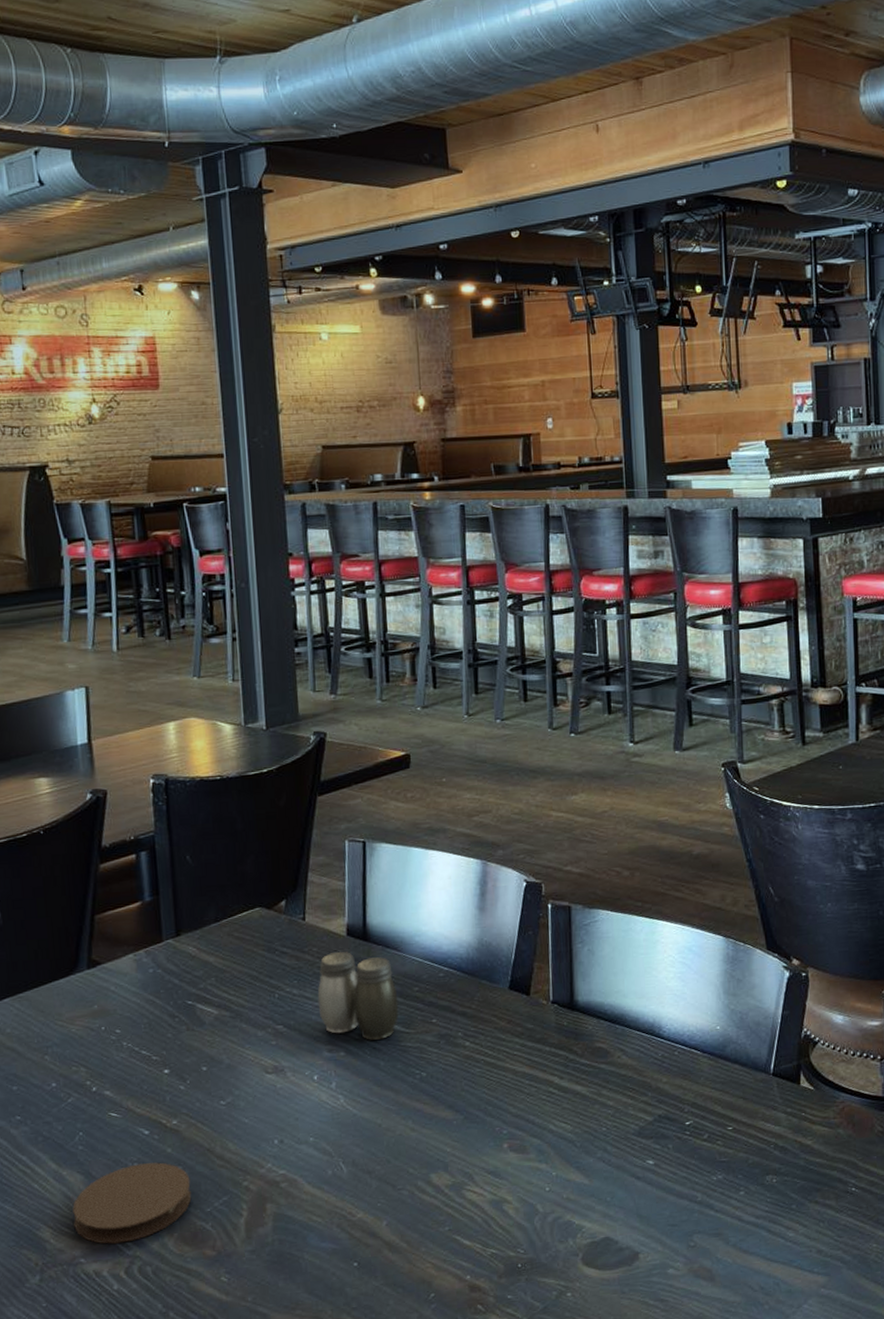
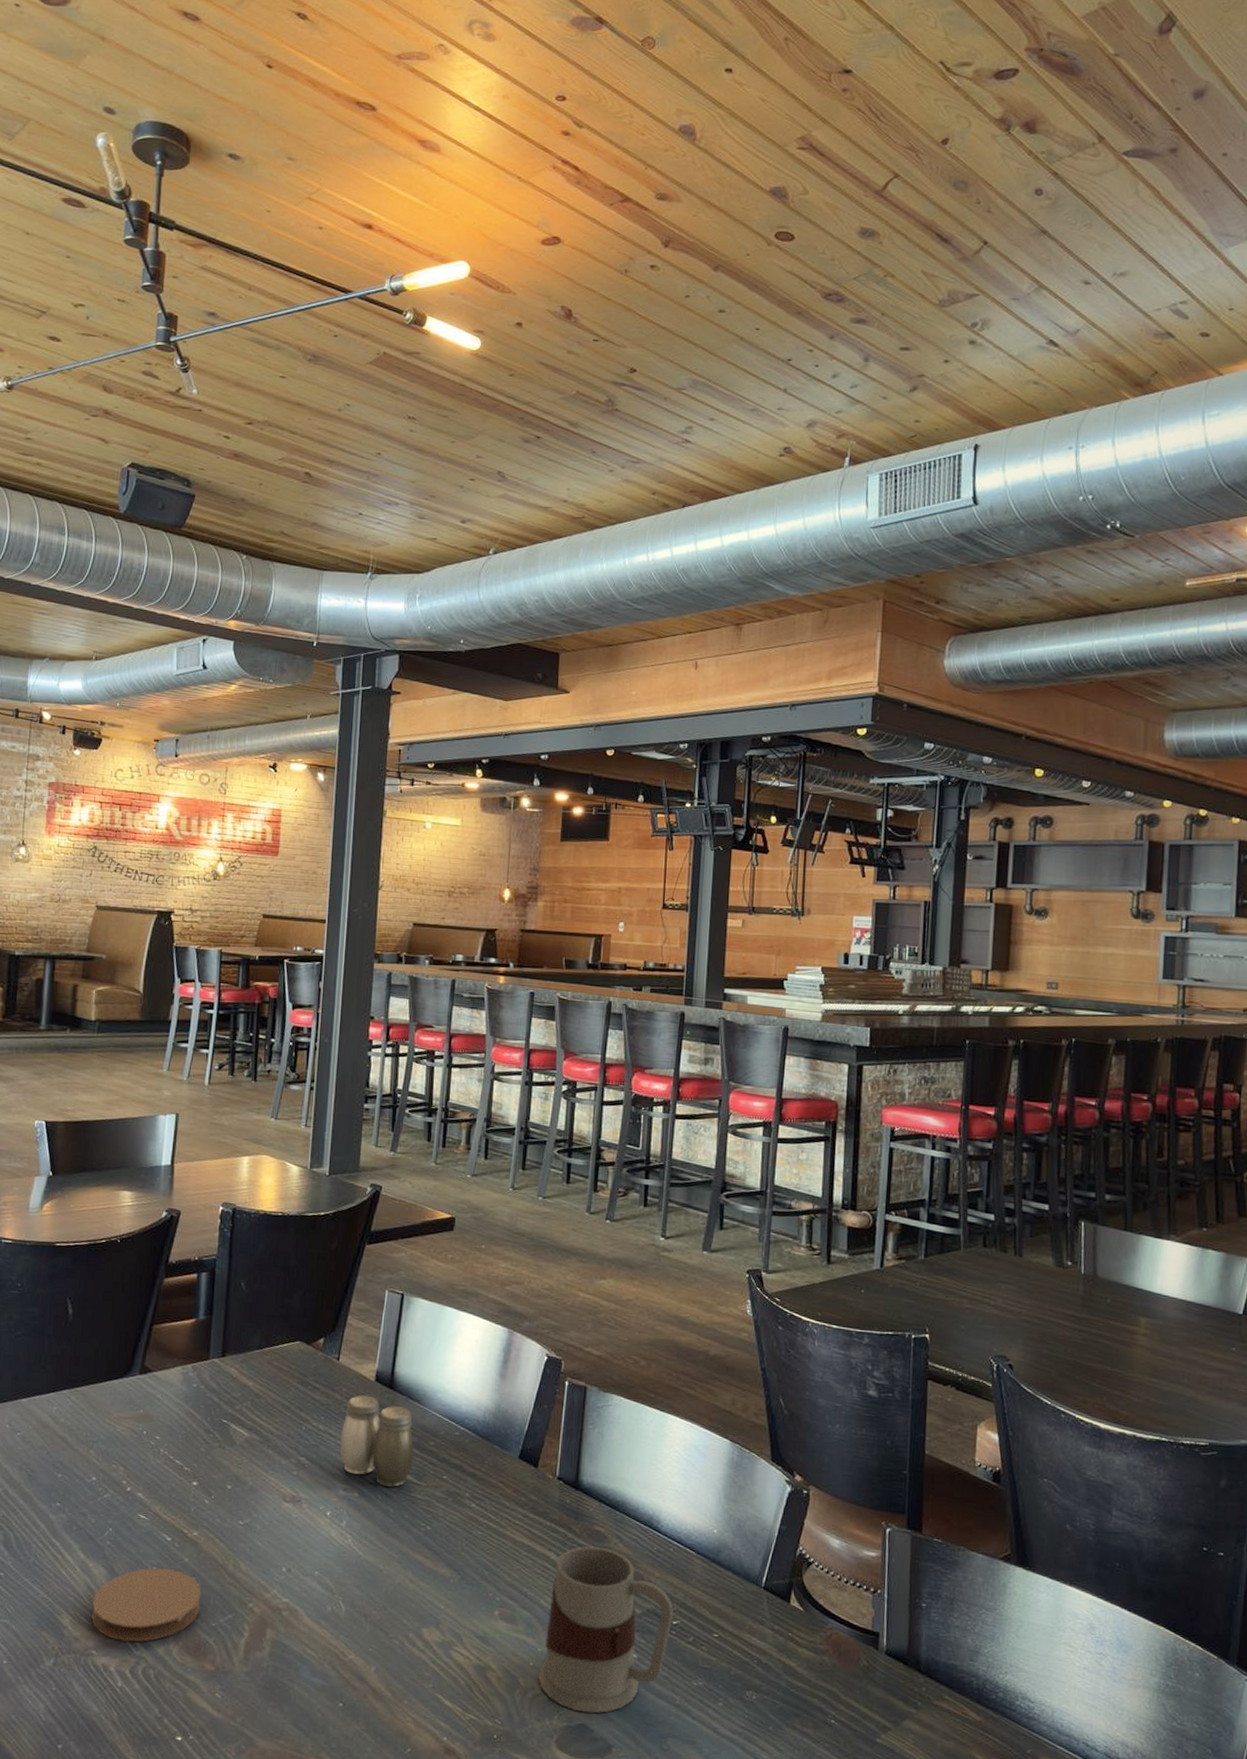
mug: none [555,1062,685,1226] -> present [537,1546,673,1714]

